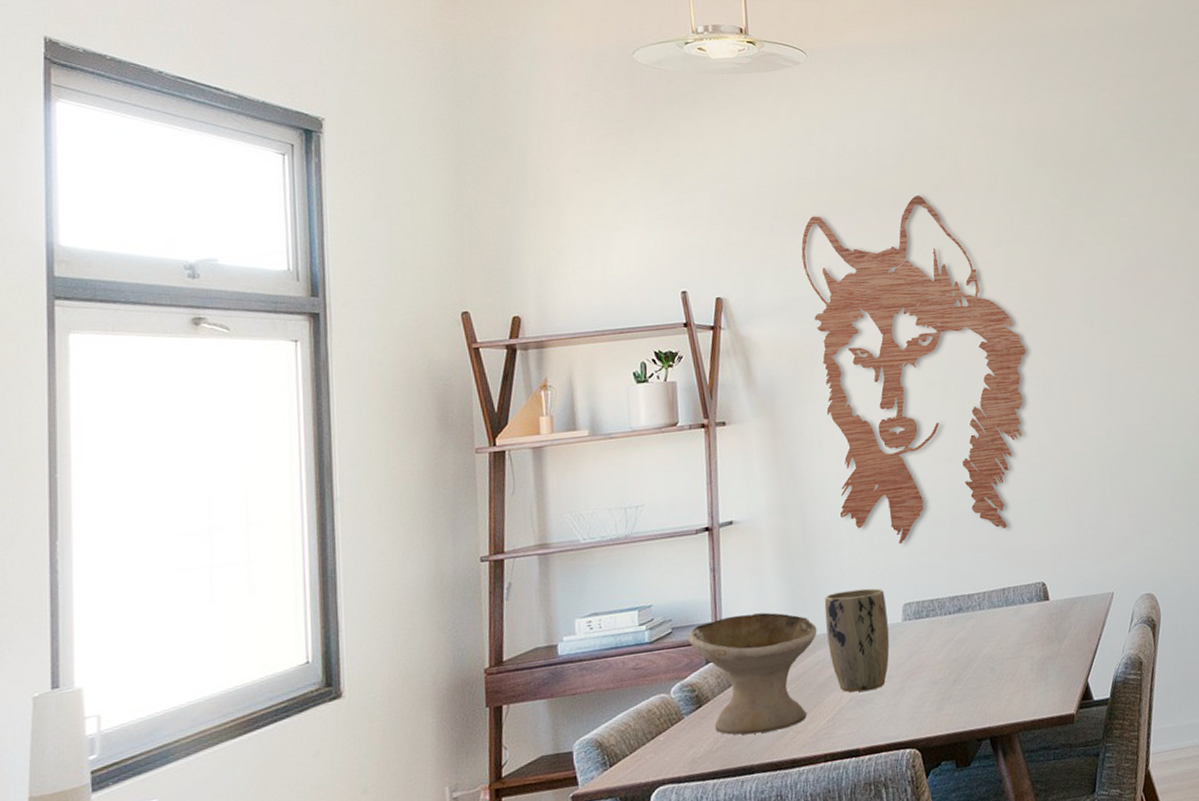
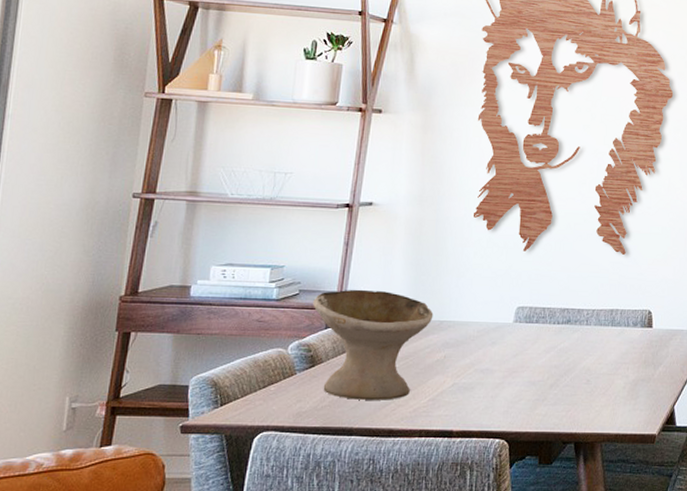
plant pot: present [824,588,890,692] -> none [441,285,502,379]

